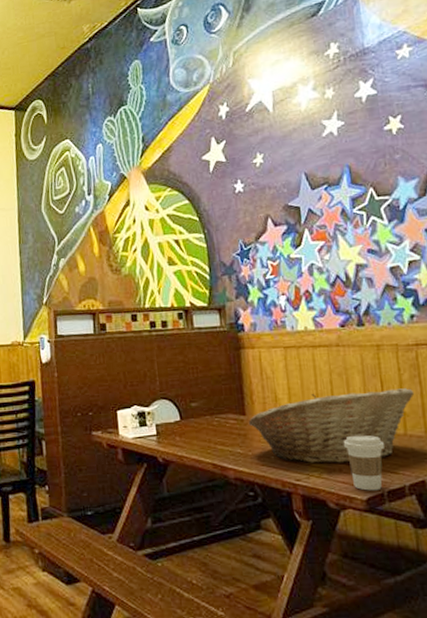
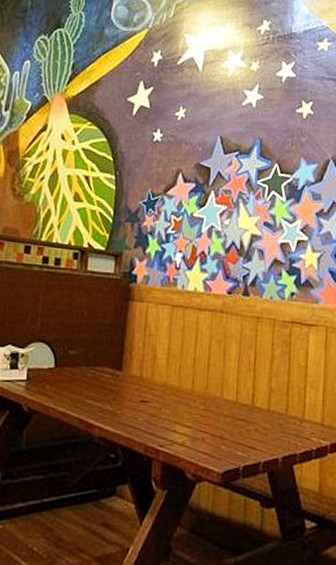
fruit basket: present [248,388,415,464] -> none [123,358,283,433]
coffee cup: present [343,435,384,491] -> none [210,405,248,465]

